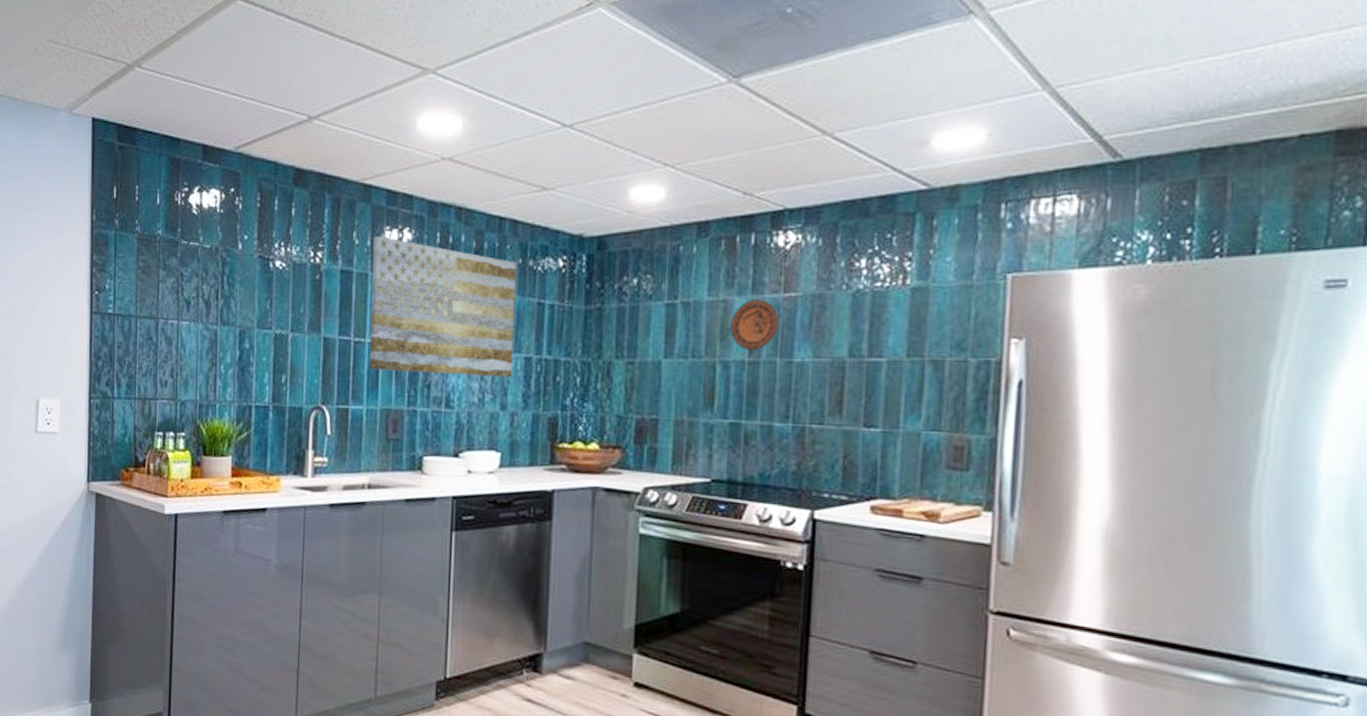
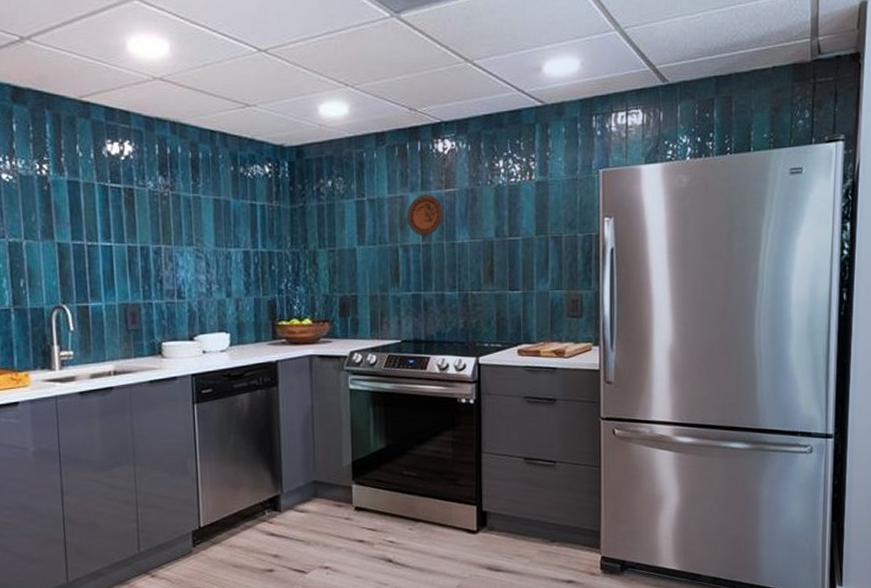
wall art: present [370,236,517,378] -> none [97,149,234,270]

